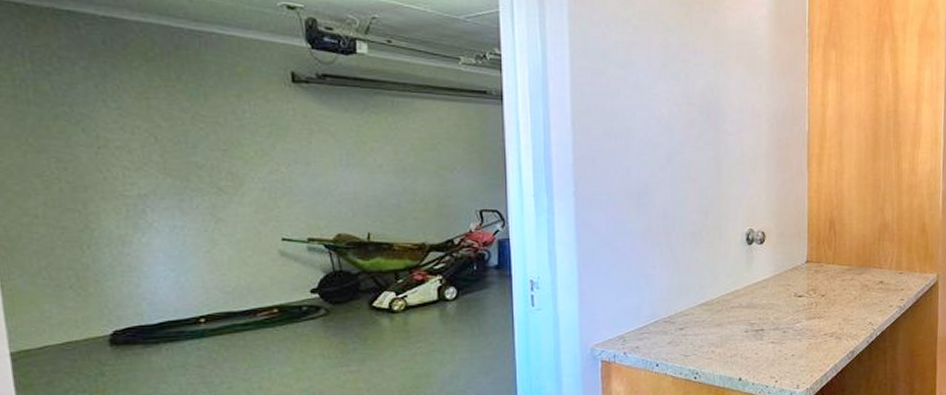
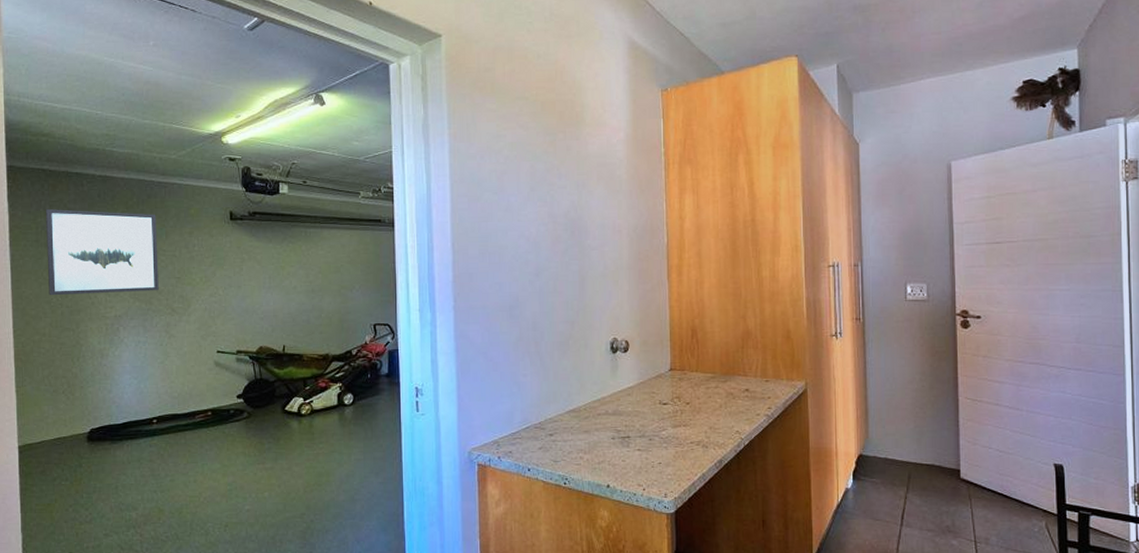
wall art: none [23,56,199,168] -> present [45,209,159,296]

